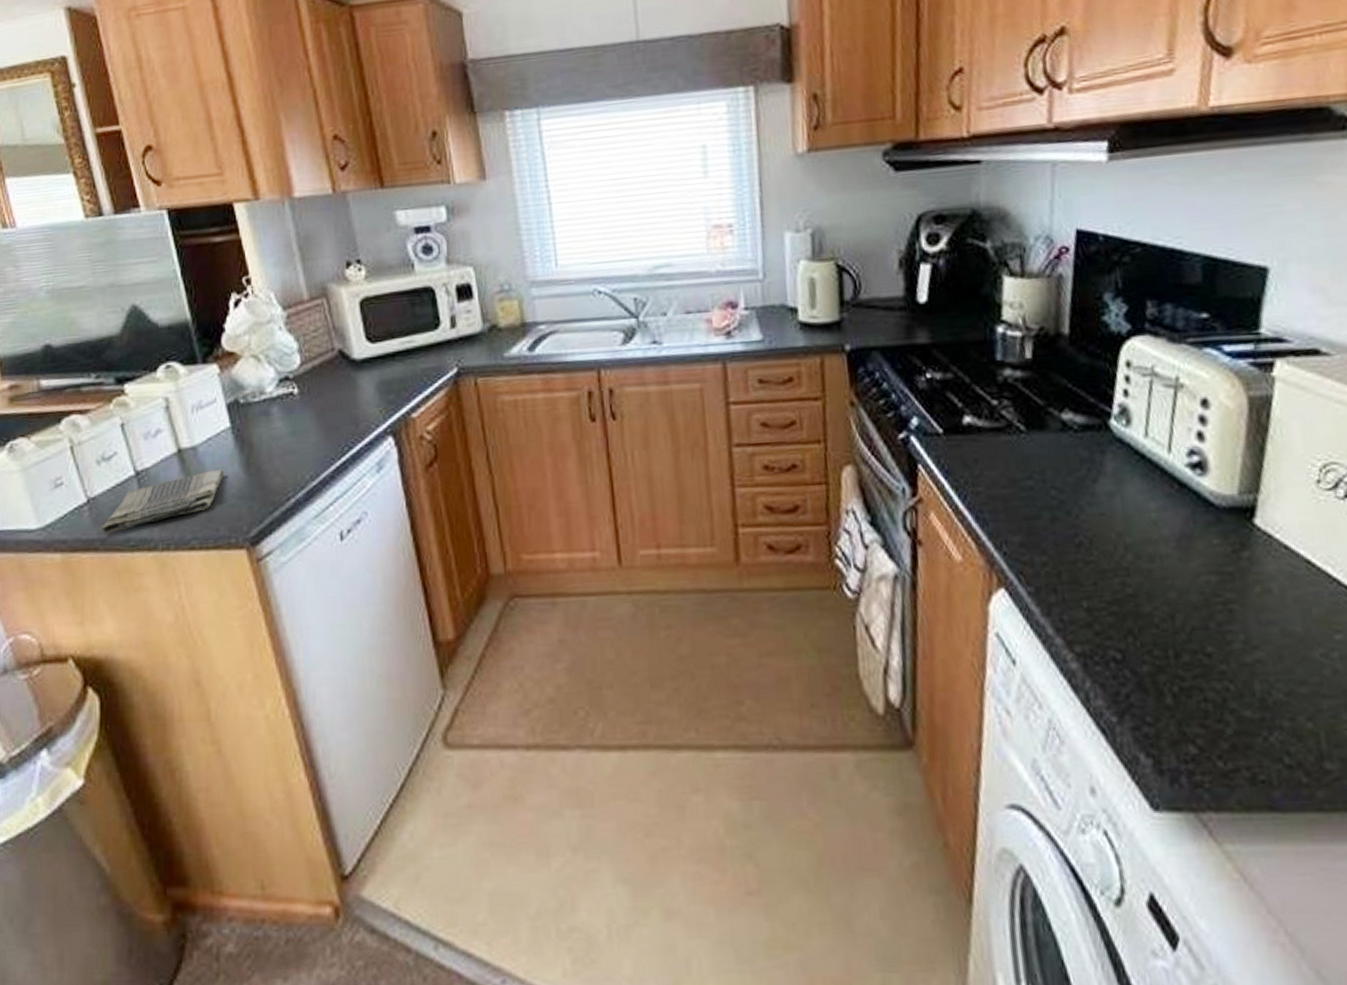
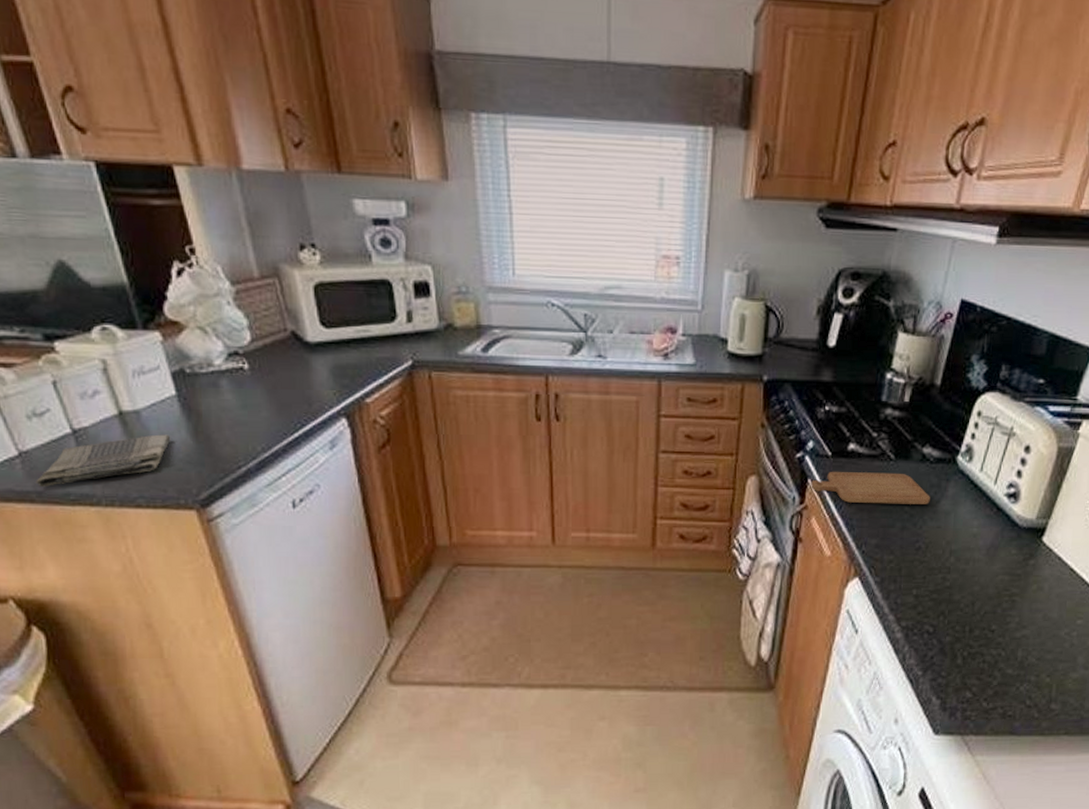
chopping board: none [922,447,1084,491] -> present [811,471,930,504]

